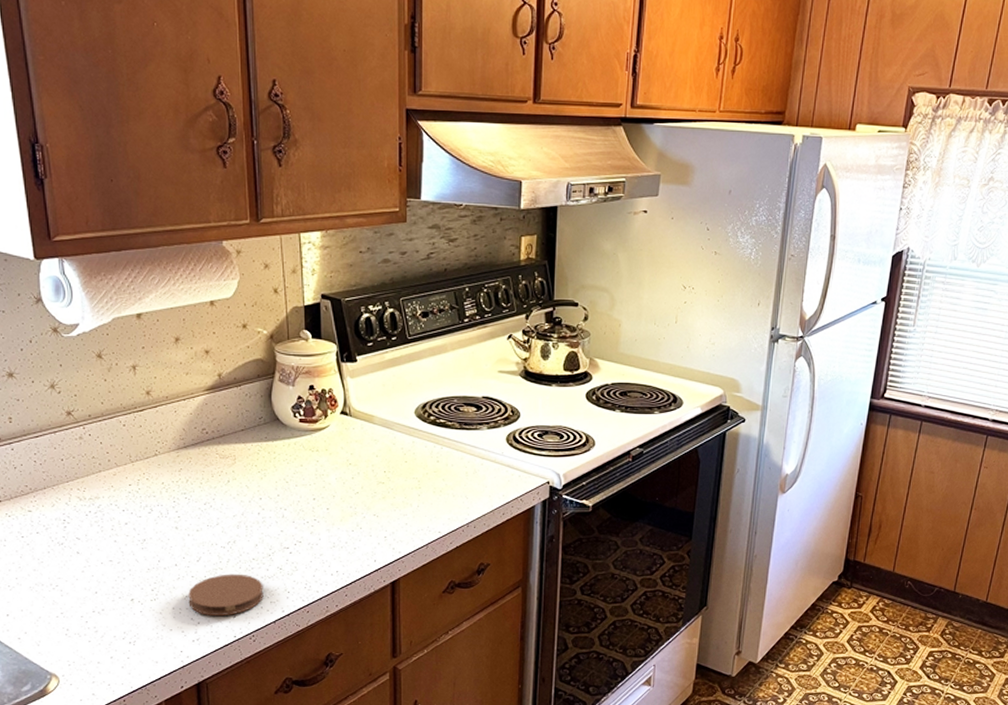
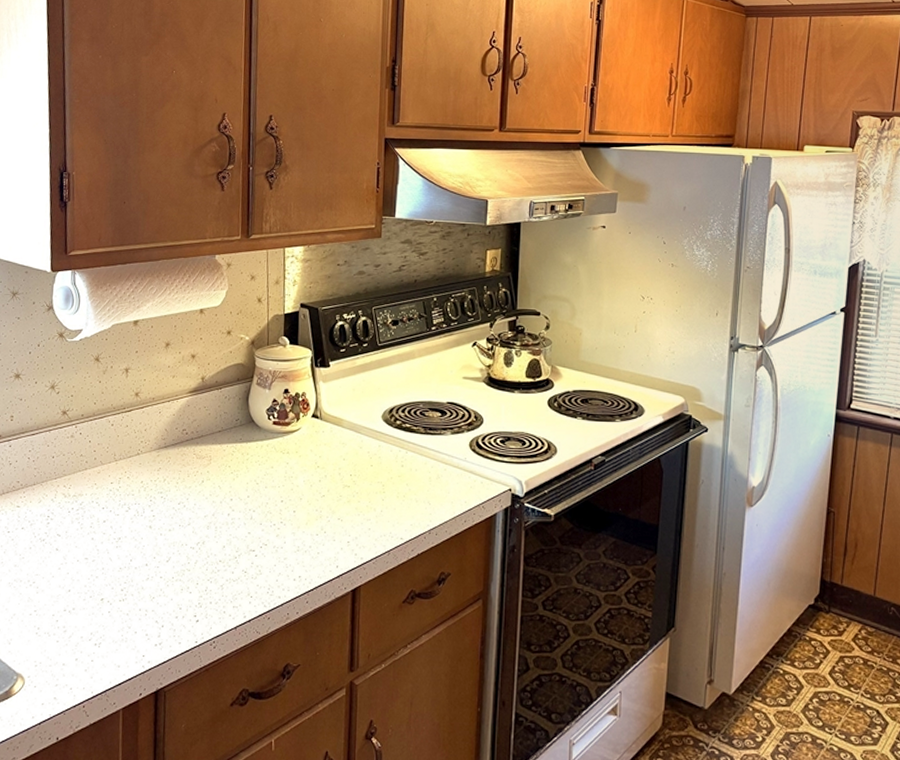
coaster: present [188,574,264,617] -> none [155,575,228,620]

